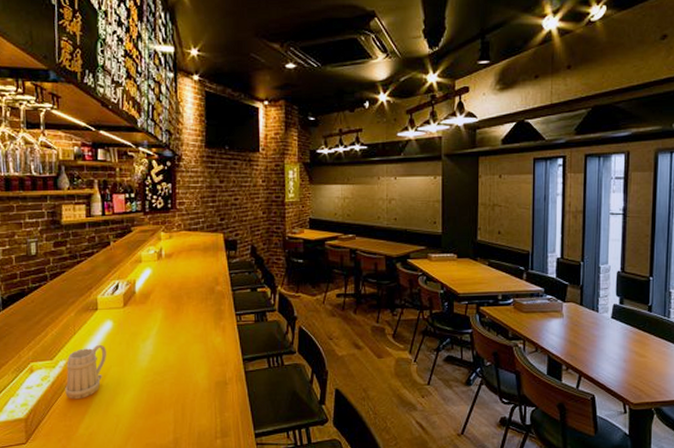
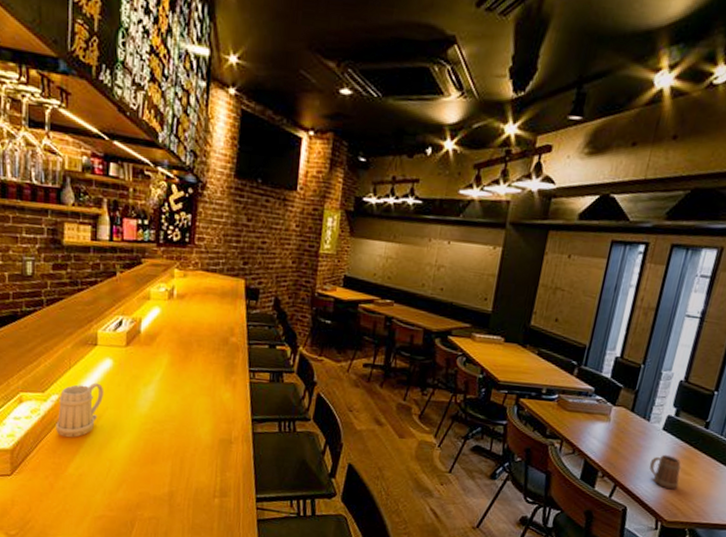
beer mug: none [606,340,637,373] -> present [649,454,681,490]

